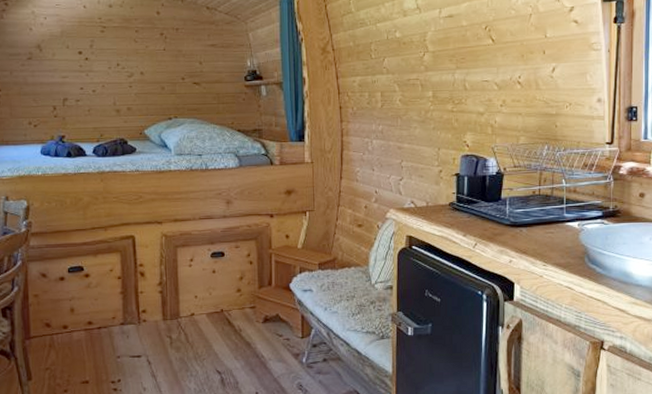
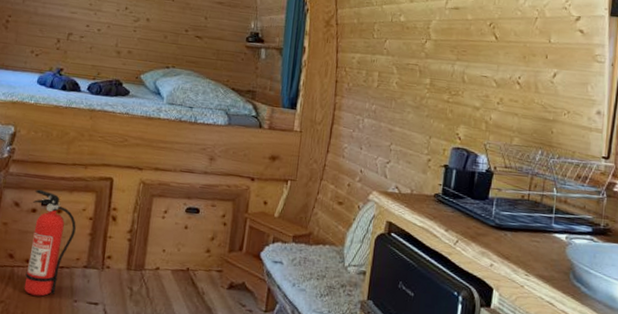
fire extinguisher: none [59,258,106,358] -> present [24,190,76,297]

